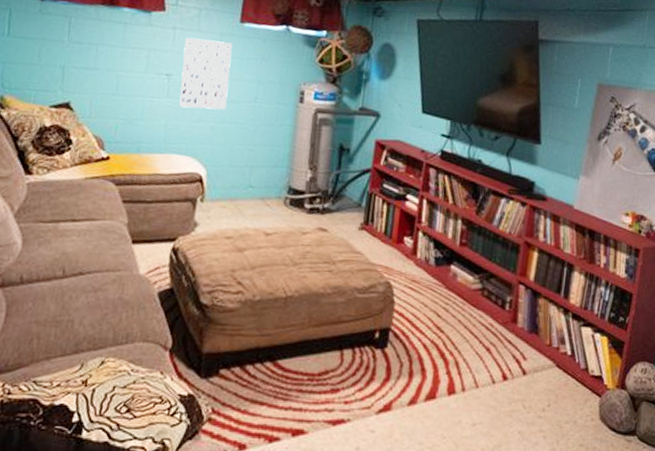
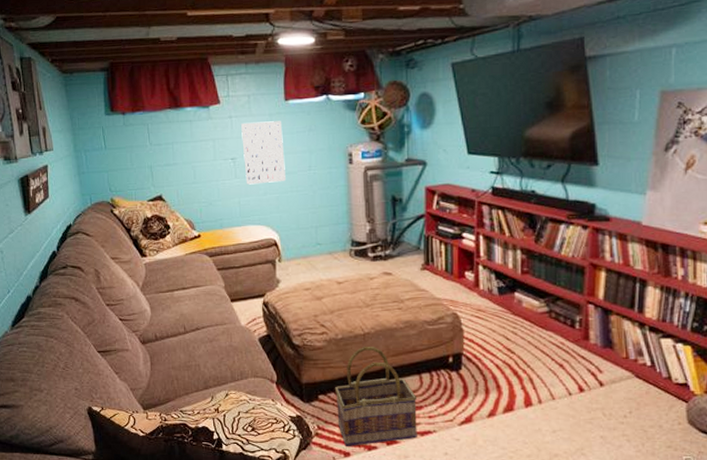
basket: none [237,311,335,437] -> present [334,346,418,446]

